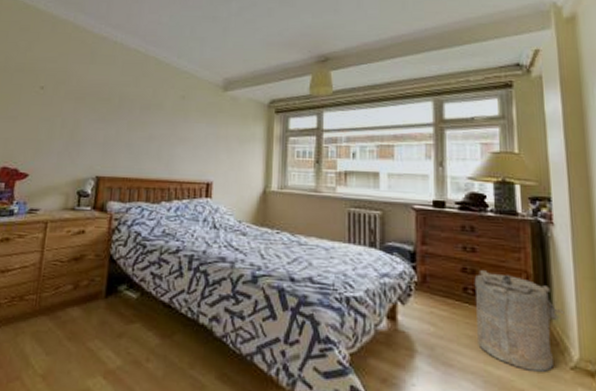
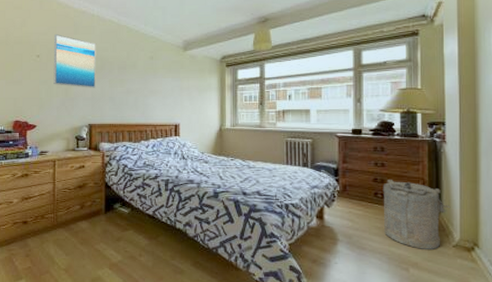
wall art: none [57,62,117,131] -> present [53,34,97,88]

